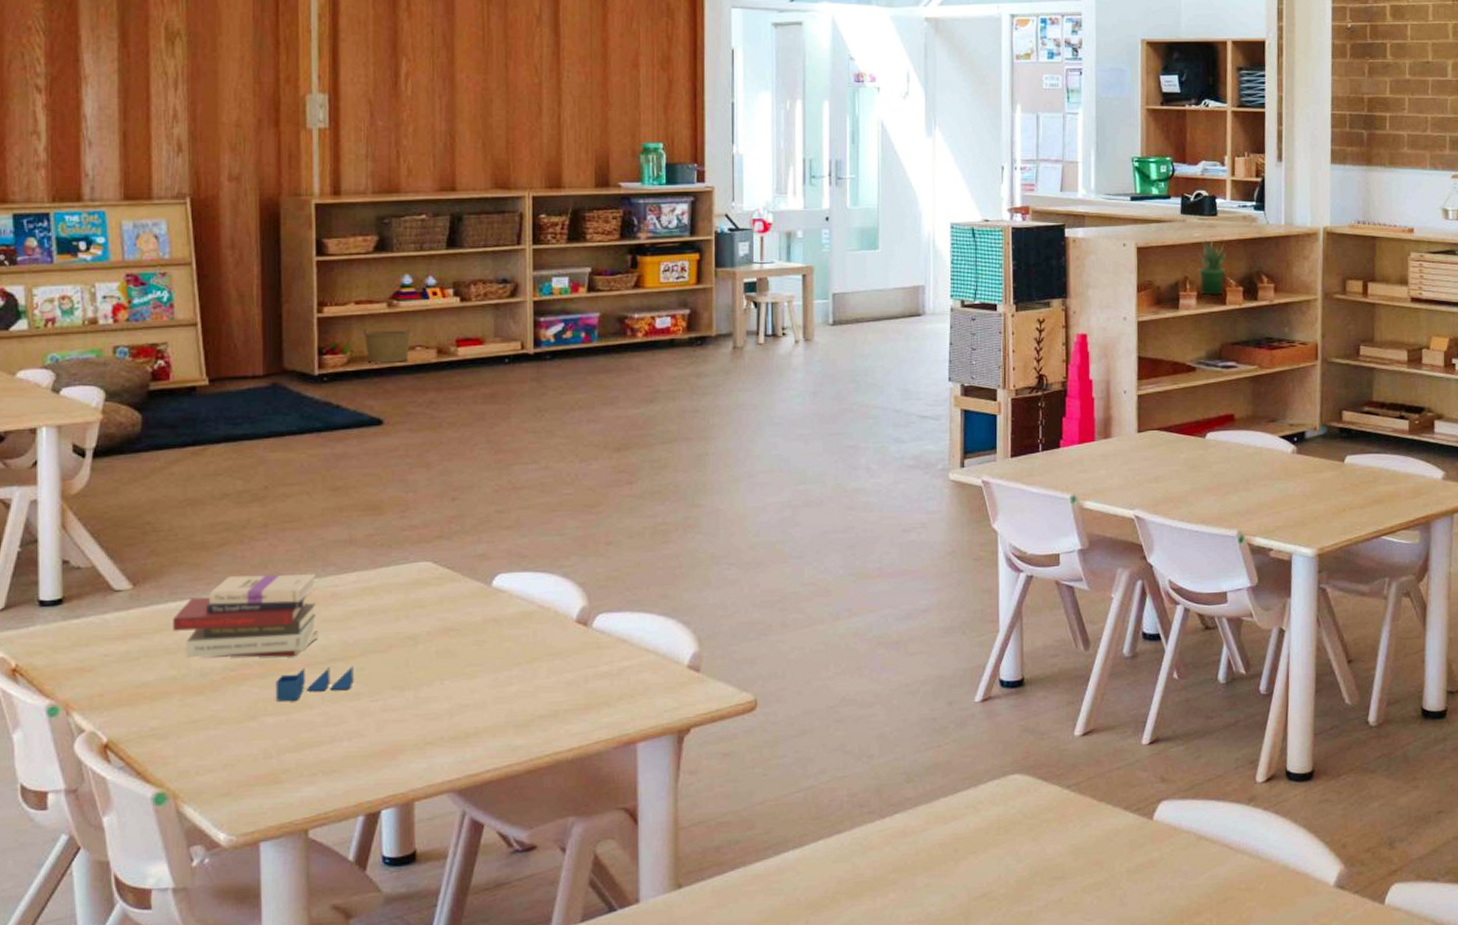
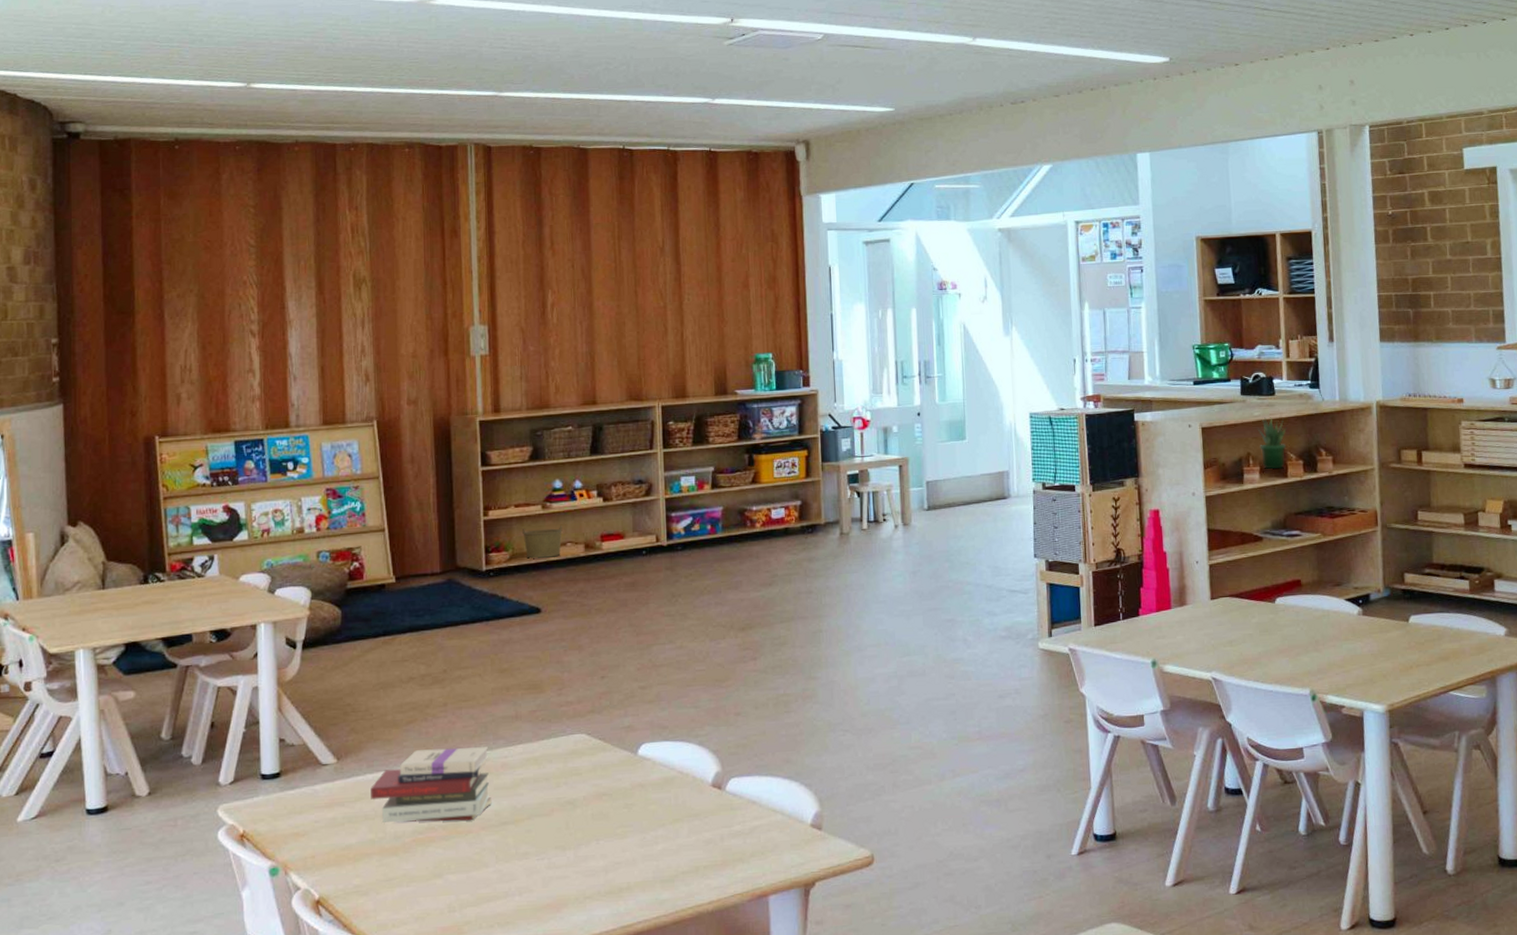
toy blocks: present [275,666,354,701] -> none [457,829,523,861]

